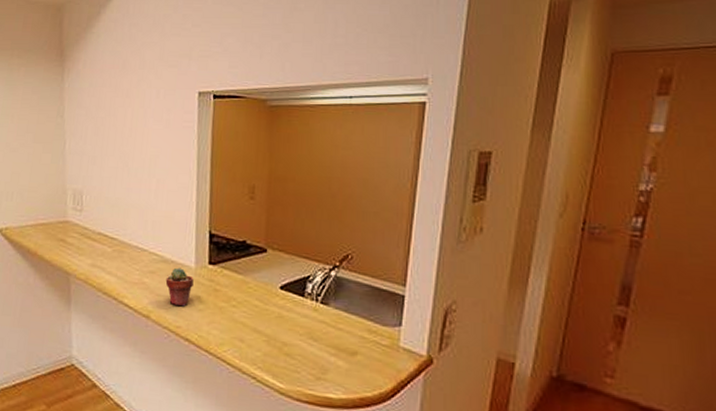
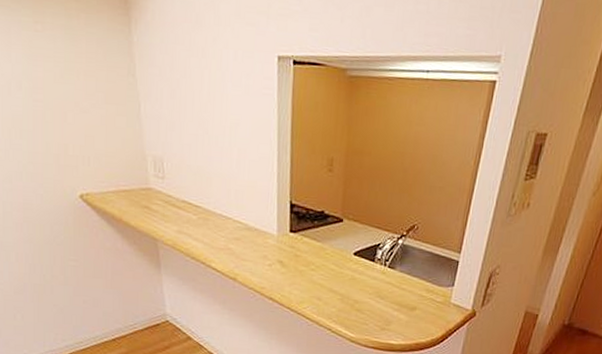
potted succulent: present [165,267,194,307] -> none [250,235,276,270]

